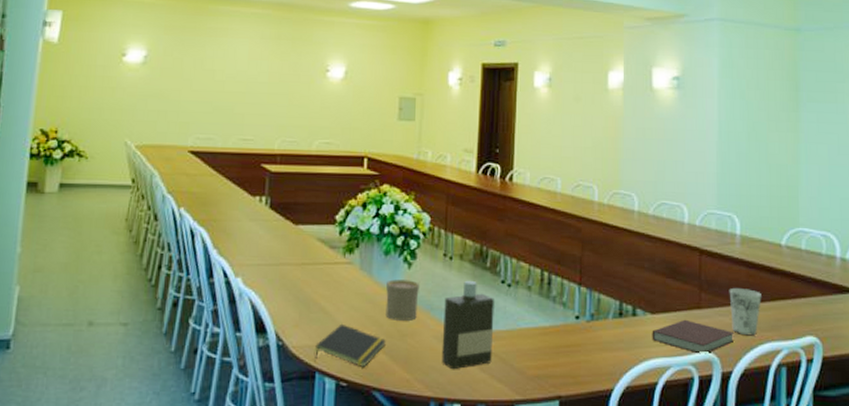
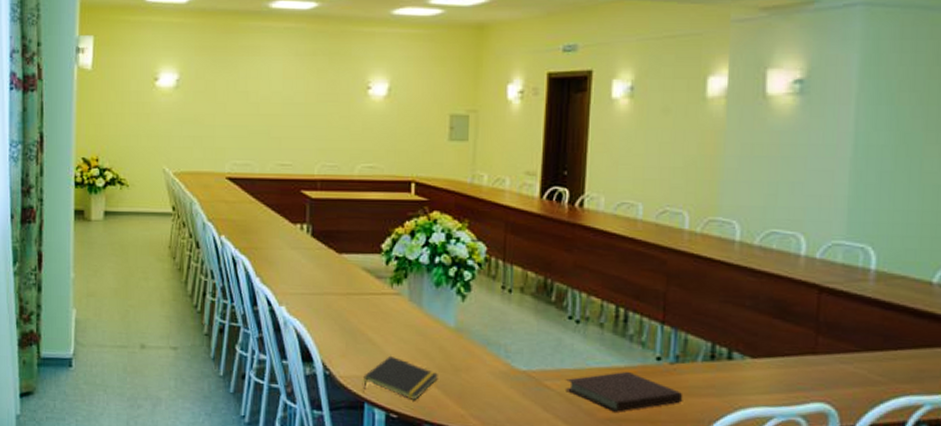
cup: present [385,279,420,321] -> none [437,312,476,355]
bottle: present [441,280,494,370] -> none [499,315,560,408]
notebook: none [499,330,598,369] -> present [565,371,683,412]
notebook: present [652,319,735,354] -> none [751,365,860,406]
cup: present [729,288,761,336] -> none [855,332,900,388]

